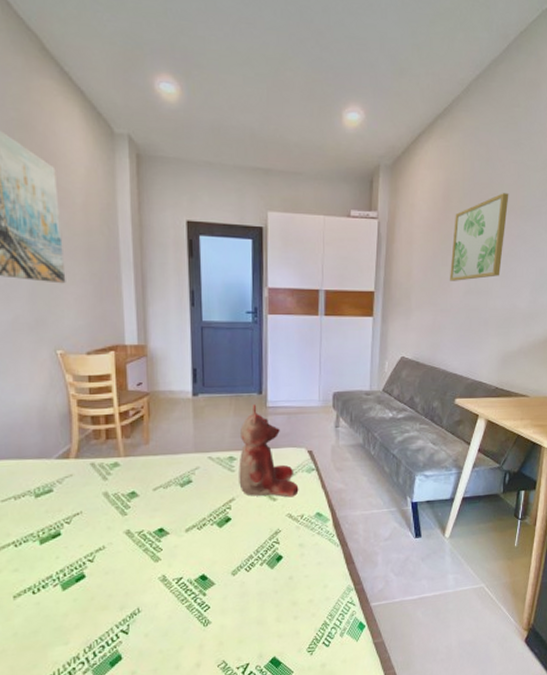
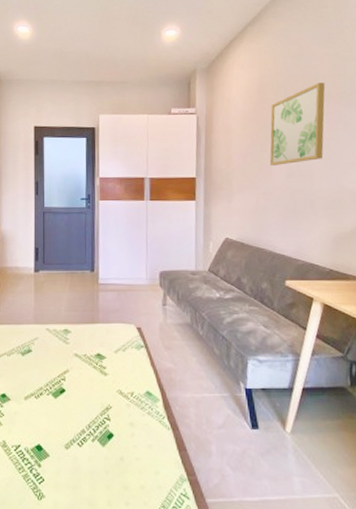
teddy bear: present [239,404,299,498] -> none [73,281,129,373]

